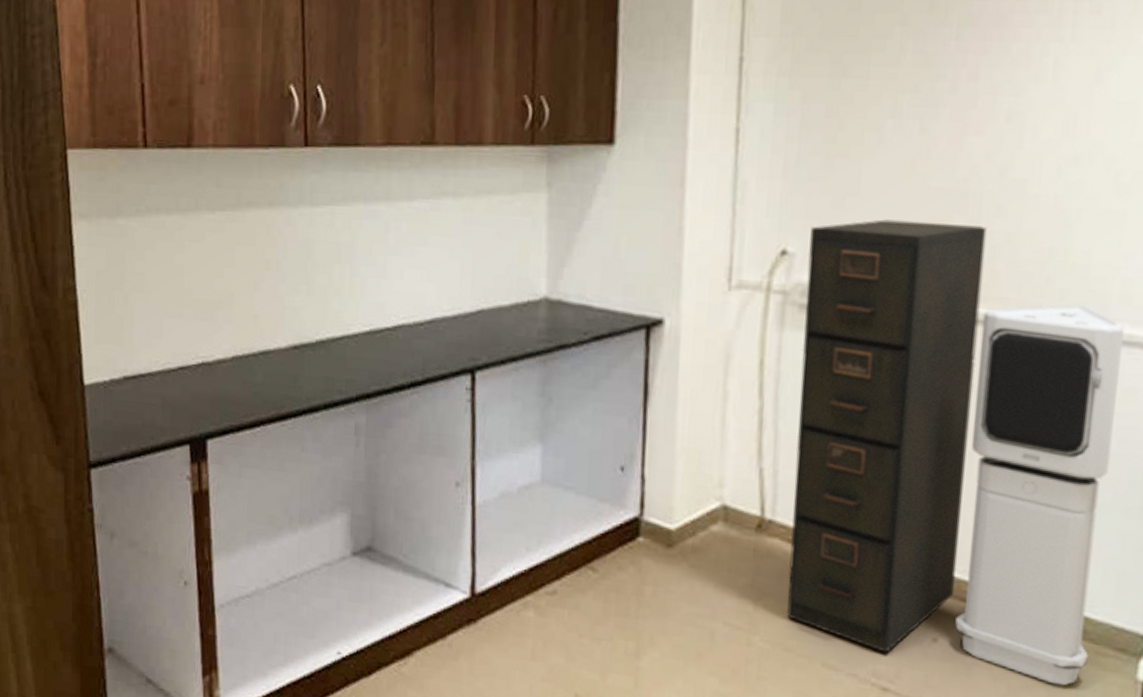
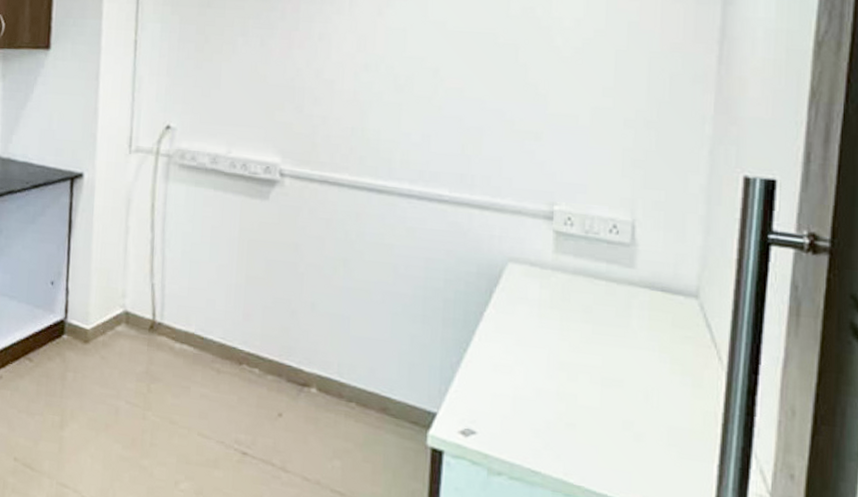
filing cabinet: present [787,219,988,653] -> none [172,105,309,425]
air purifier: present [955,305,1125,686] -> none [294,167,406,451]

